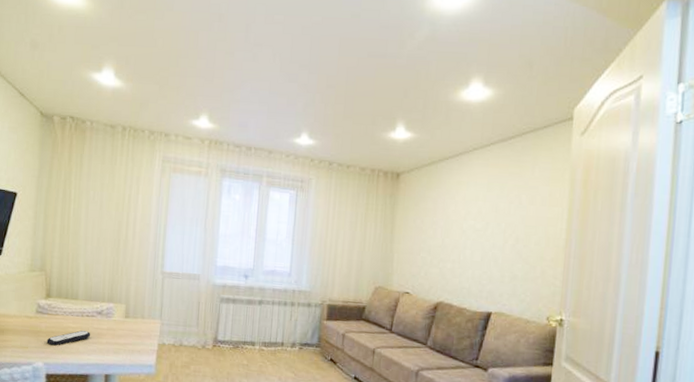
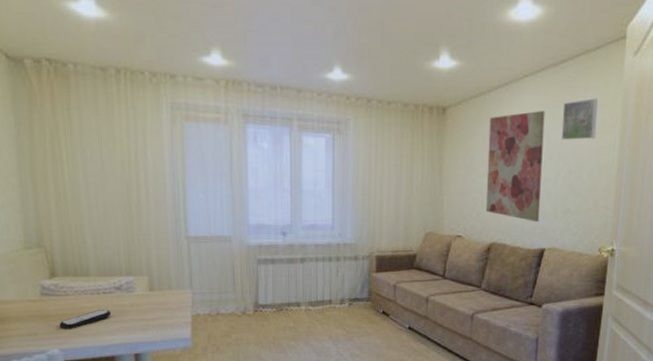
wall art: none [434,181,494,286] -> present [486,111,545,223]
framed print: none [509,172,545,210] -> present [561,98,598,140]

